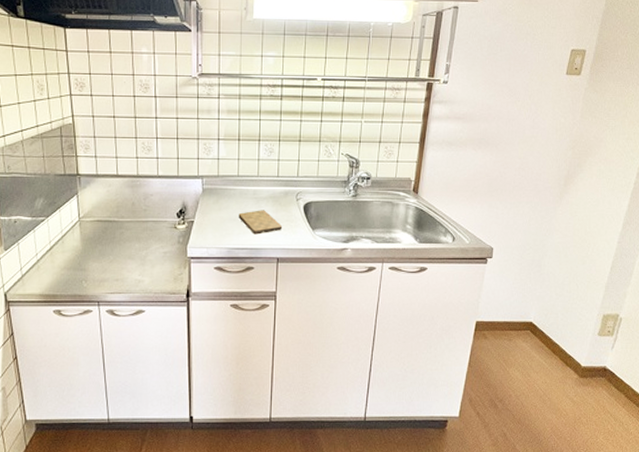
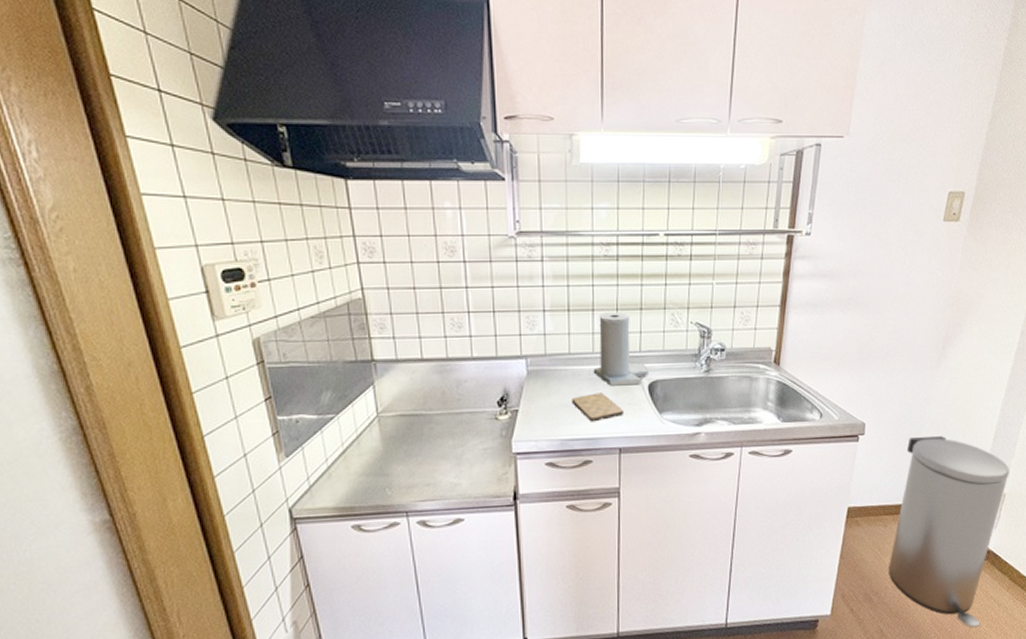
paper towel: none [257,143,304,205] -> present [593,312,648,386]
pedal bin: none [513,263,625,439] -> present [889,436,1009,628]

